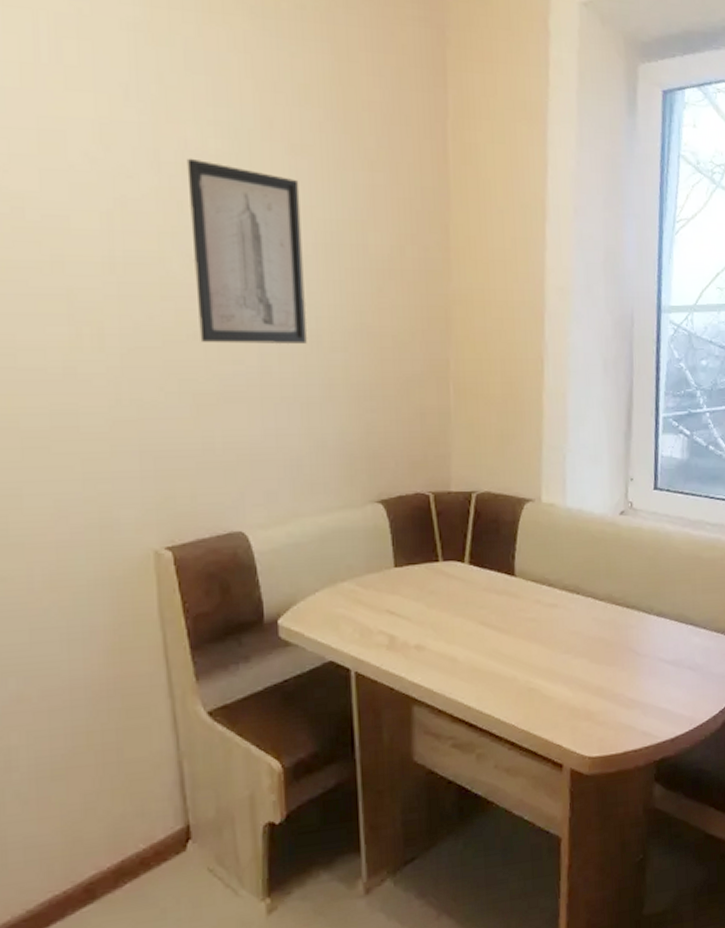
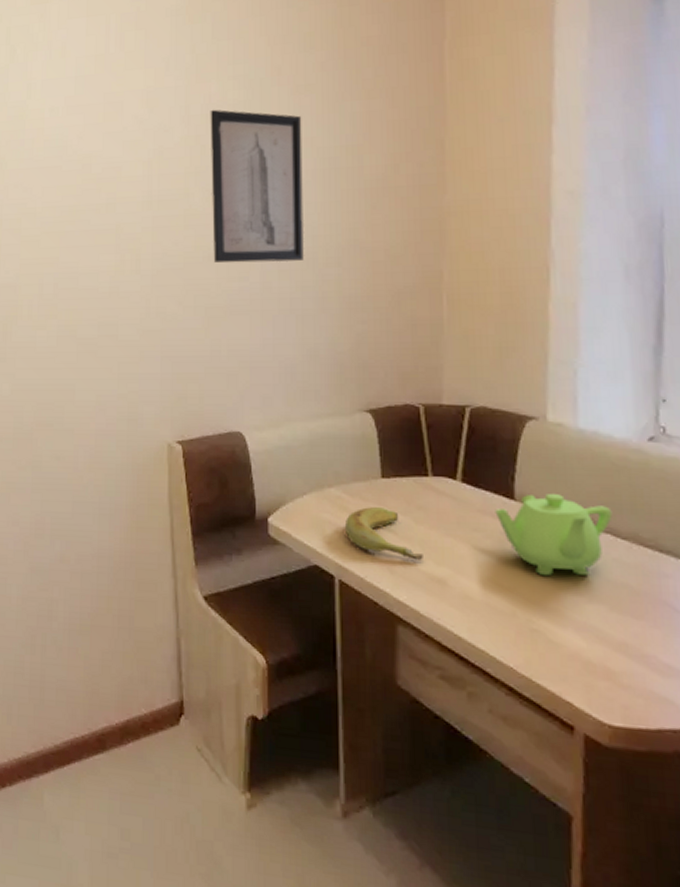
banana: none [360,596,436,643] -> present [345,507,423,560]
teapot: none [498,567,593,641] -> present [495,494,613,577]

